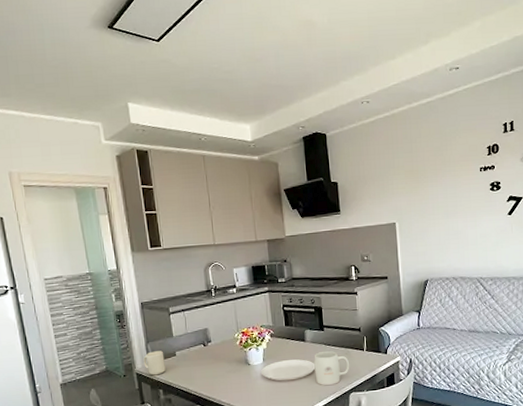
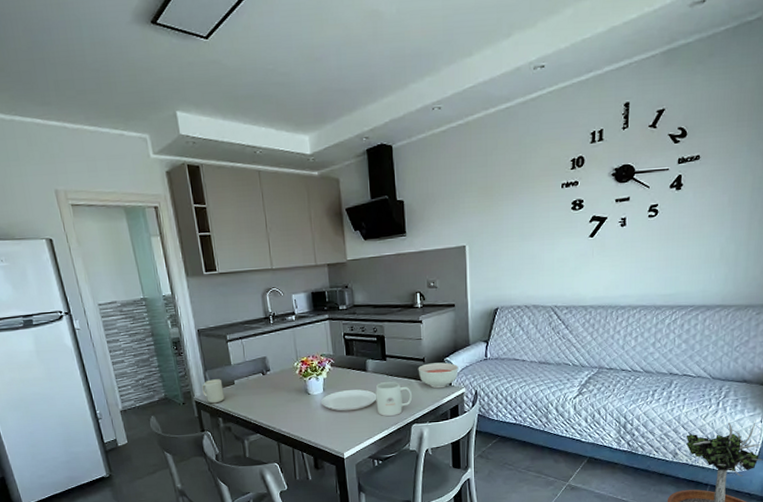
bowl: none [354,332,393,358] -> present [418,362,459,389]

